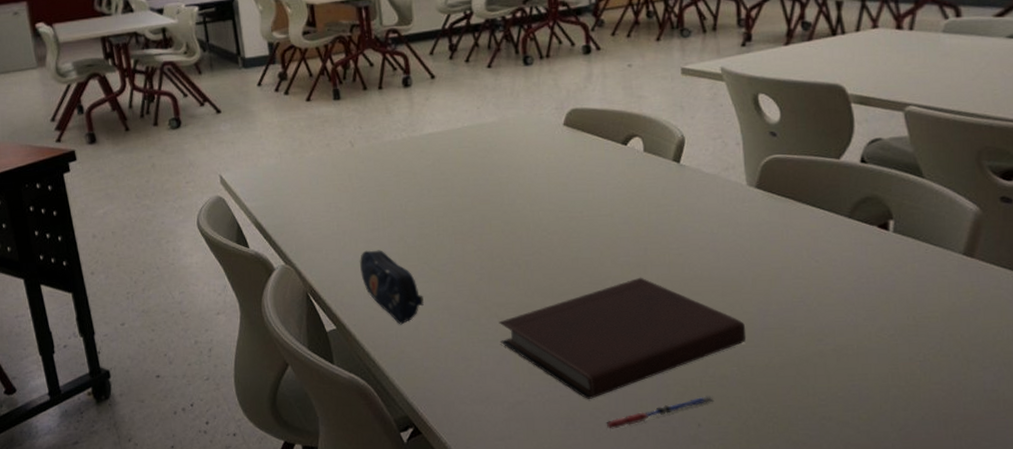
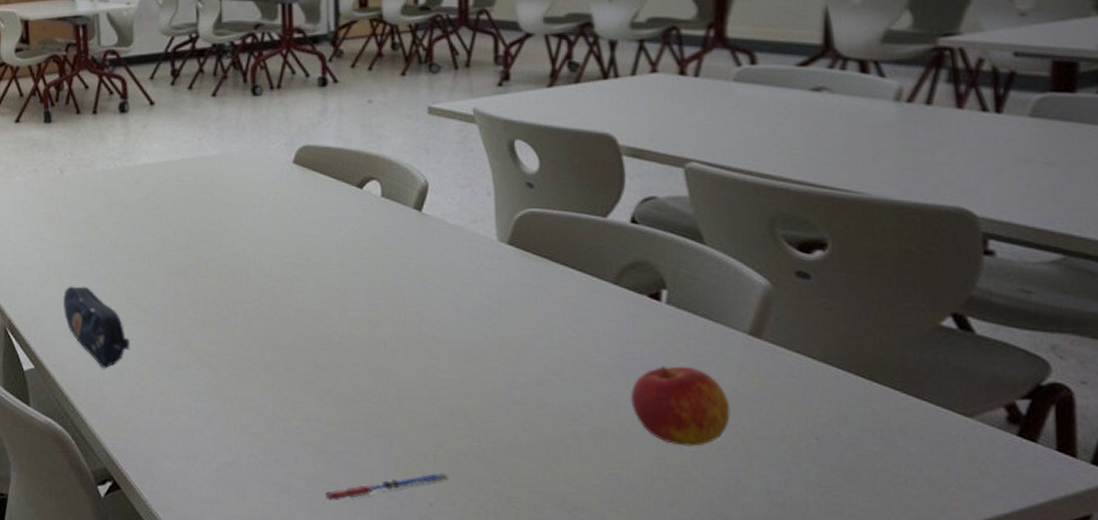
notebook: present [498,277,747,399] -> none [211,335,489,466]
apple: none [867,286,951,356] -> present [631,365,731,447]

